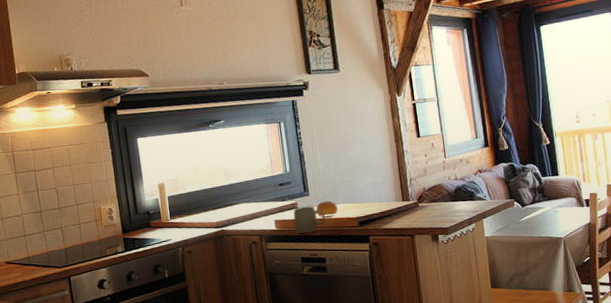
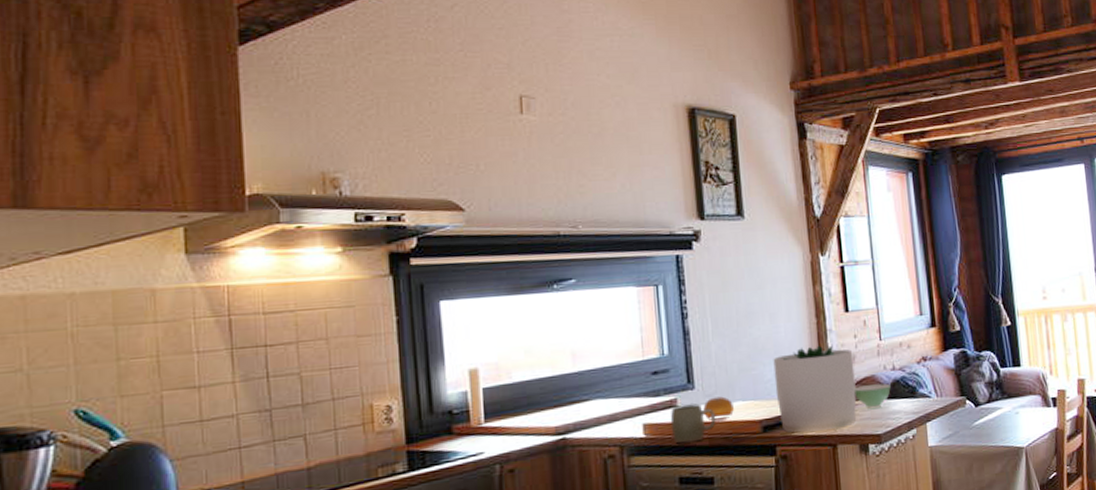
planter: none [365,162,429,227] -> present [773,345,857,434]
bowl: none [426,190,454,210] -> present [854,383,891,410]

